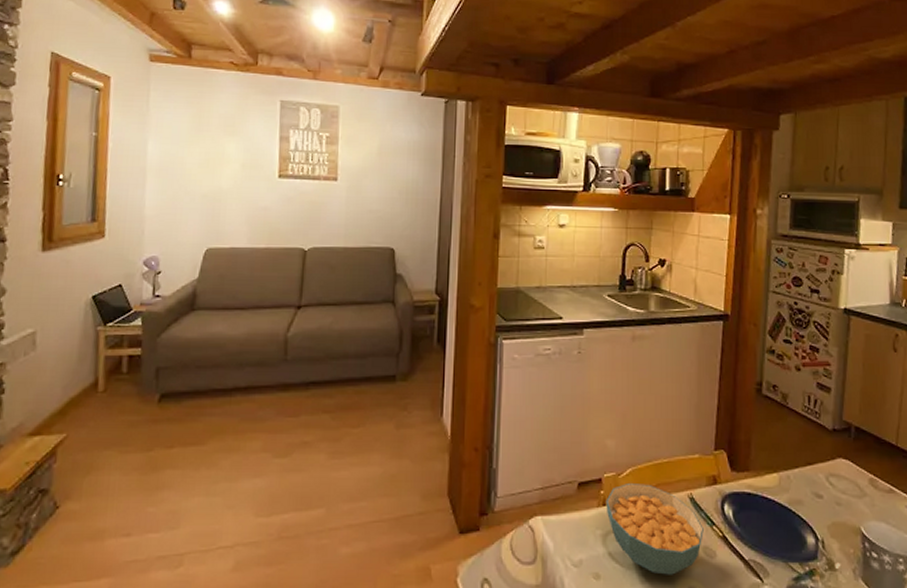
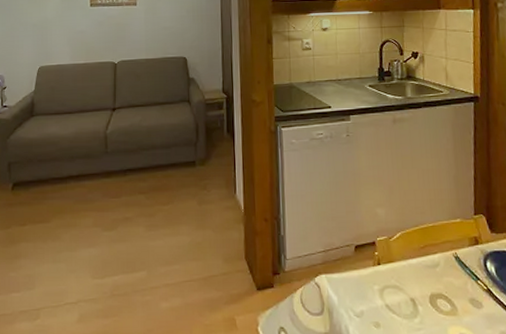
cereal bowl: present [606,484,704,575] -> none [380,245,470,324]

